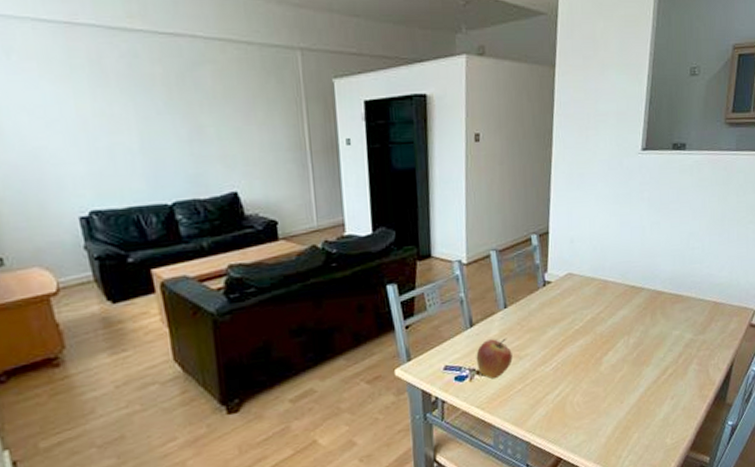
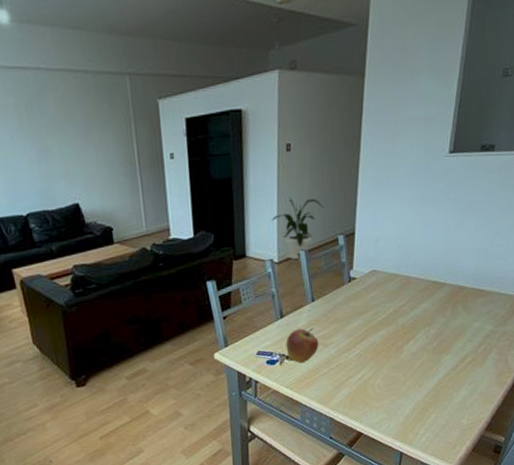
house plant: none [459,191,516,262] -> present [271,197,324,261]

